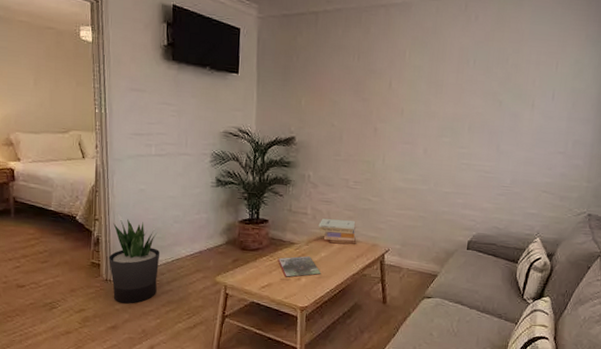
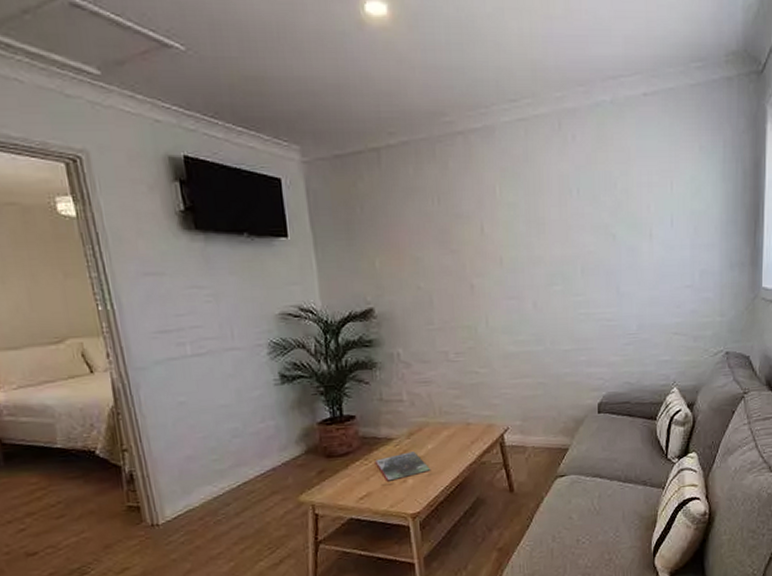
planter: present [109,218,160,304] -> none [149,442,224,551]
books: present [318,219,357,245] -> none [419,399,468,432]

